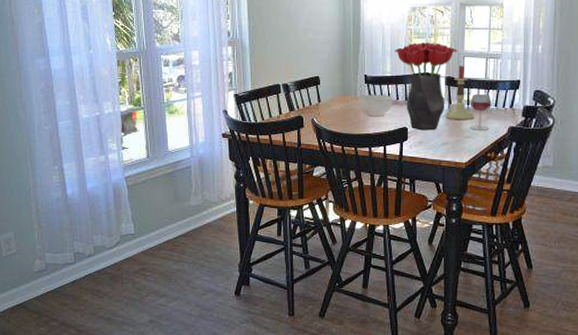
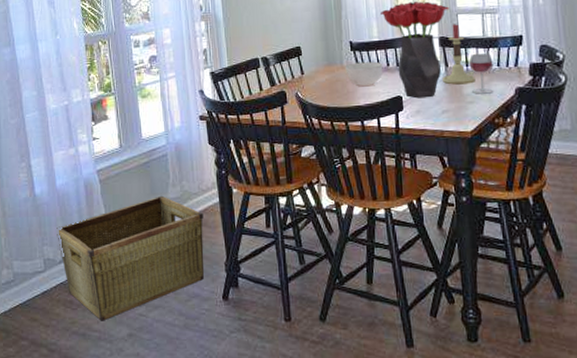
hamper: none [86,202,221,308] -> present [57,195,204,321]

